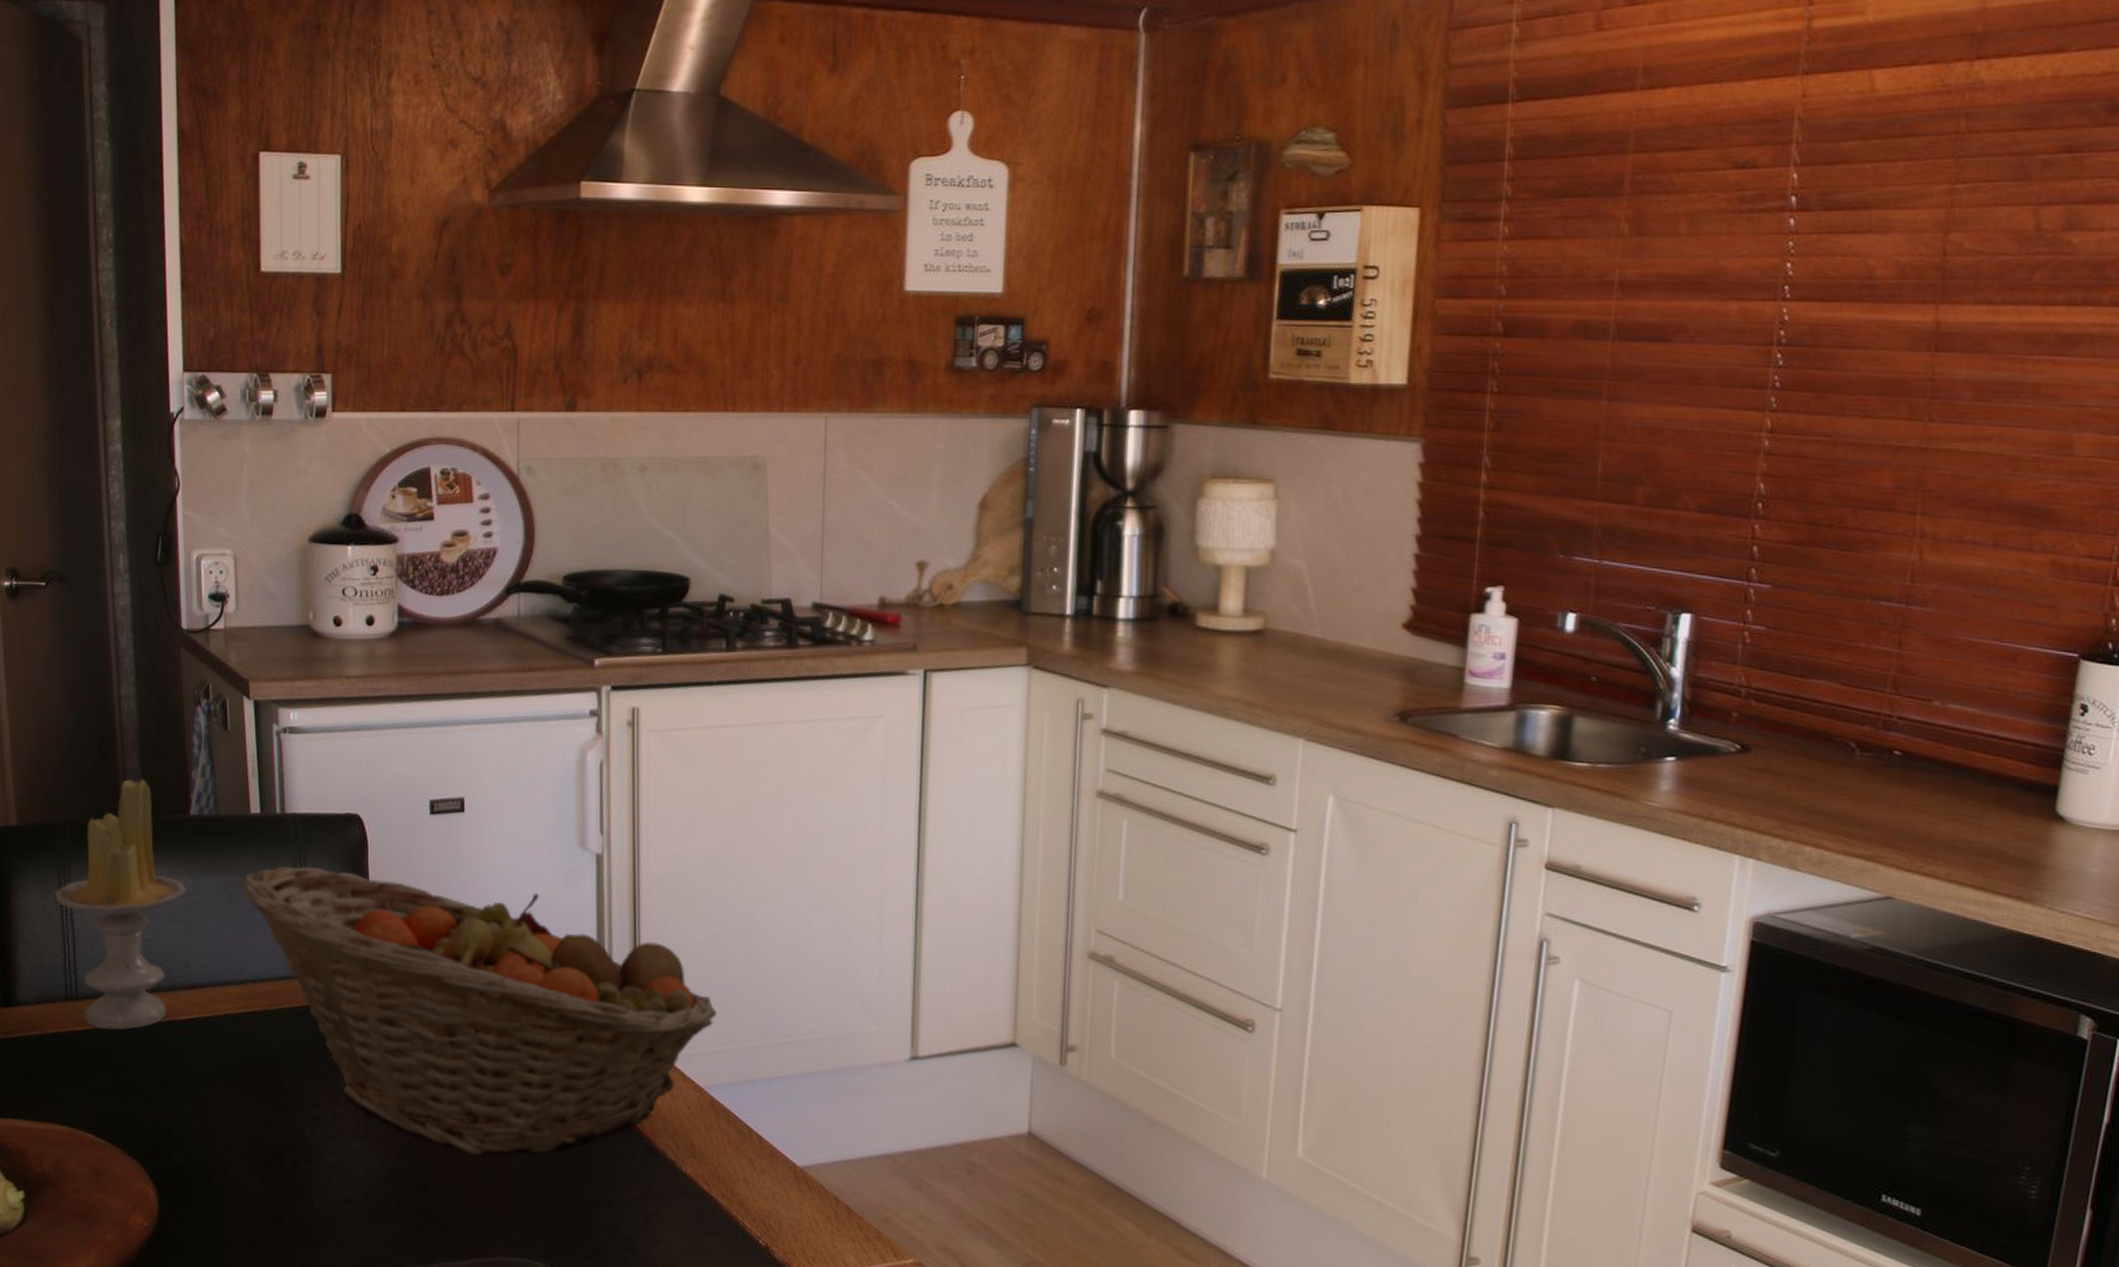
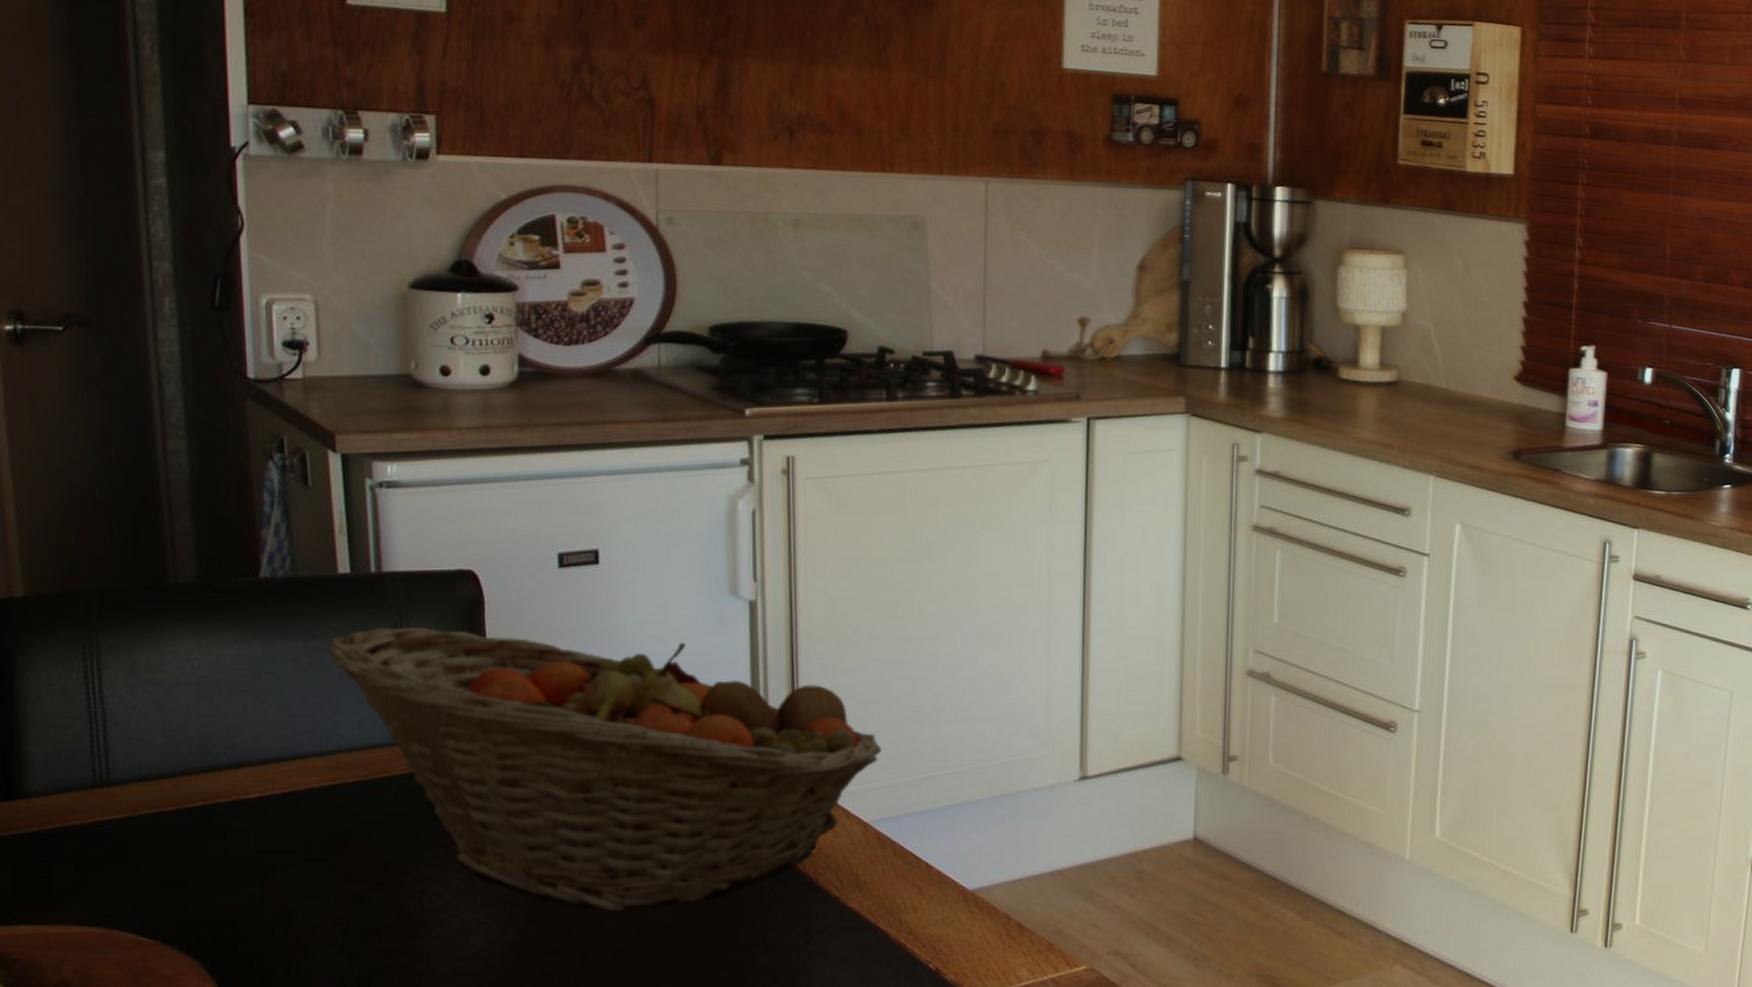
candle: present [55,778,186,1030] -> none [78,539,255,817]

